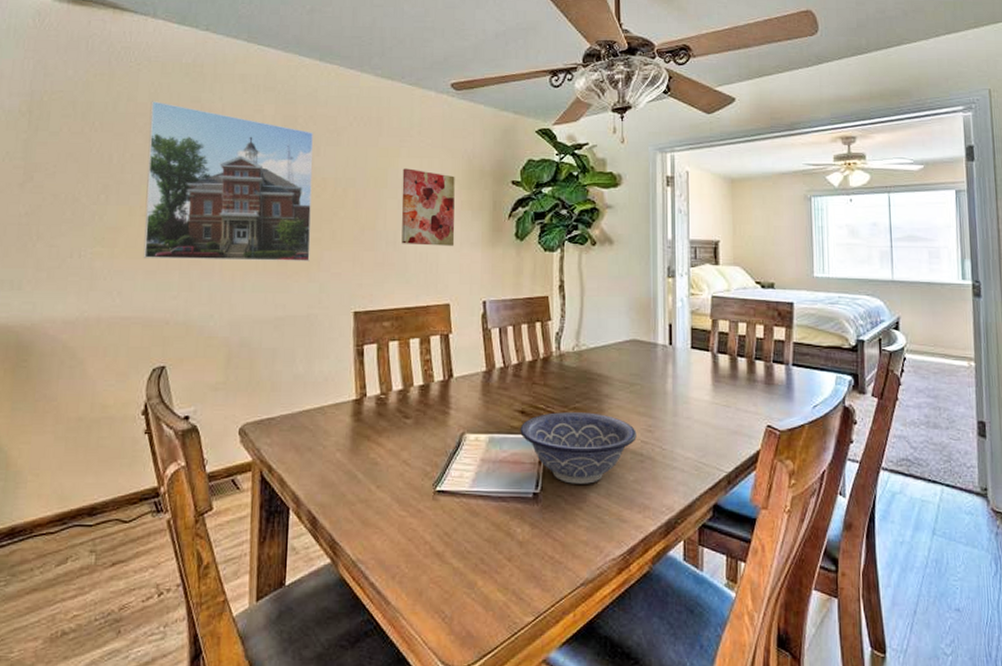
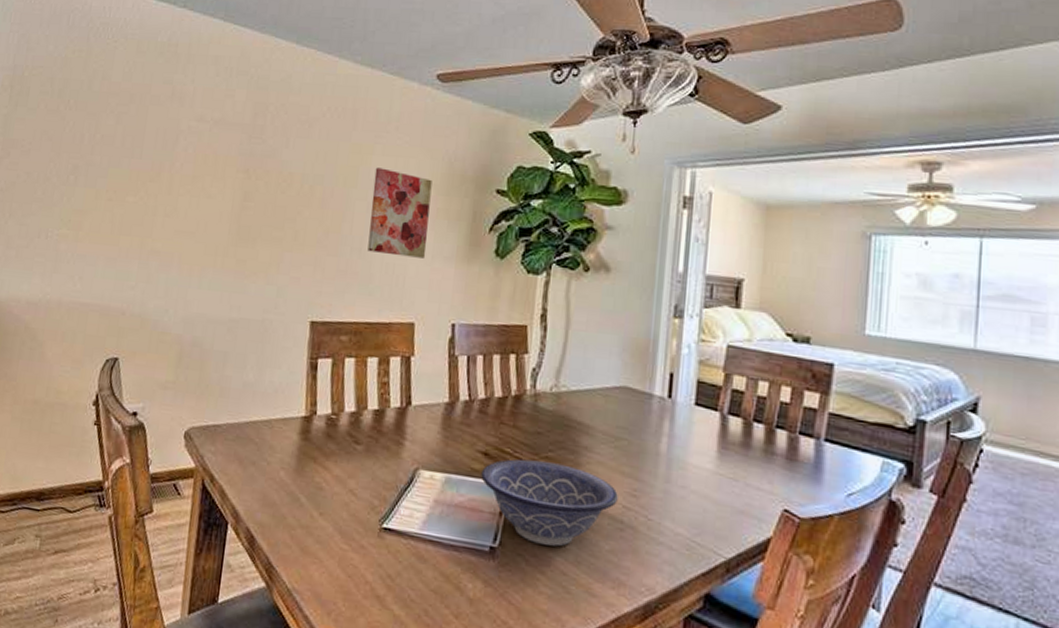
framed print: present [143,100,314,261] -> none [105,79,284,262]

